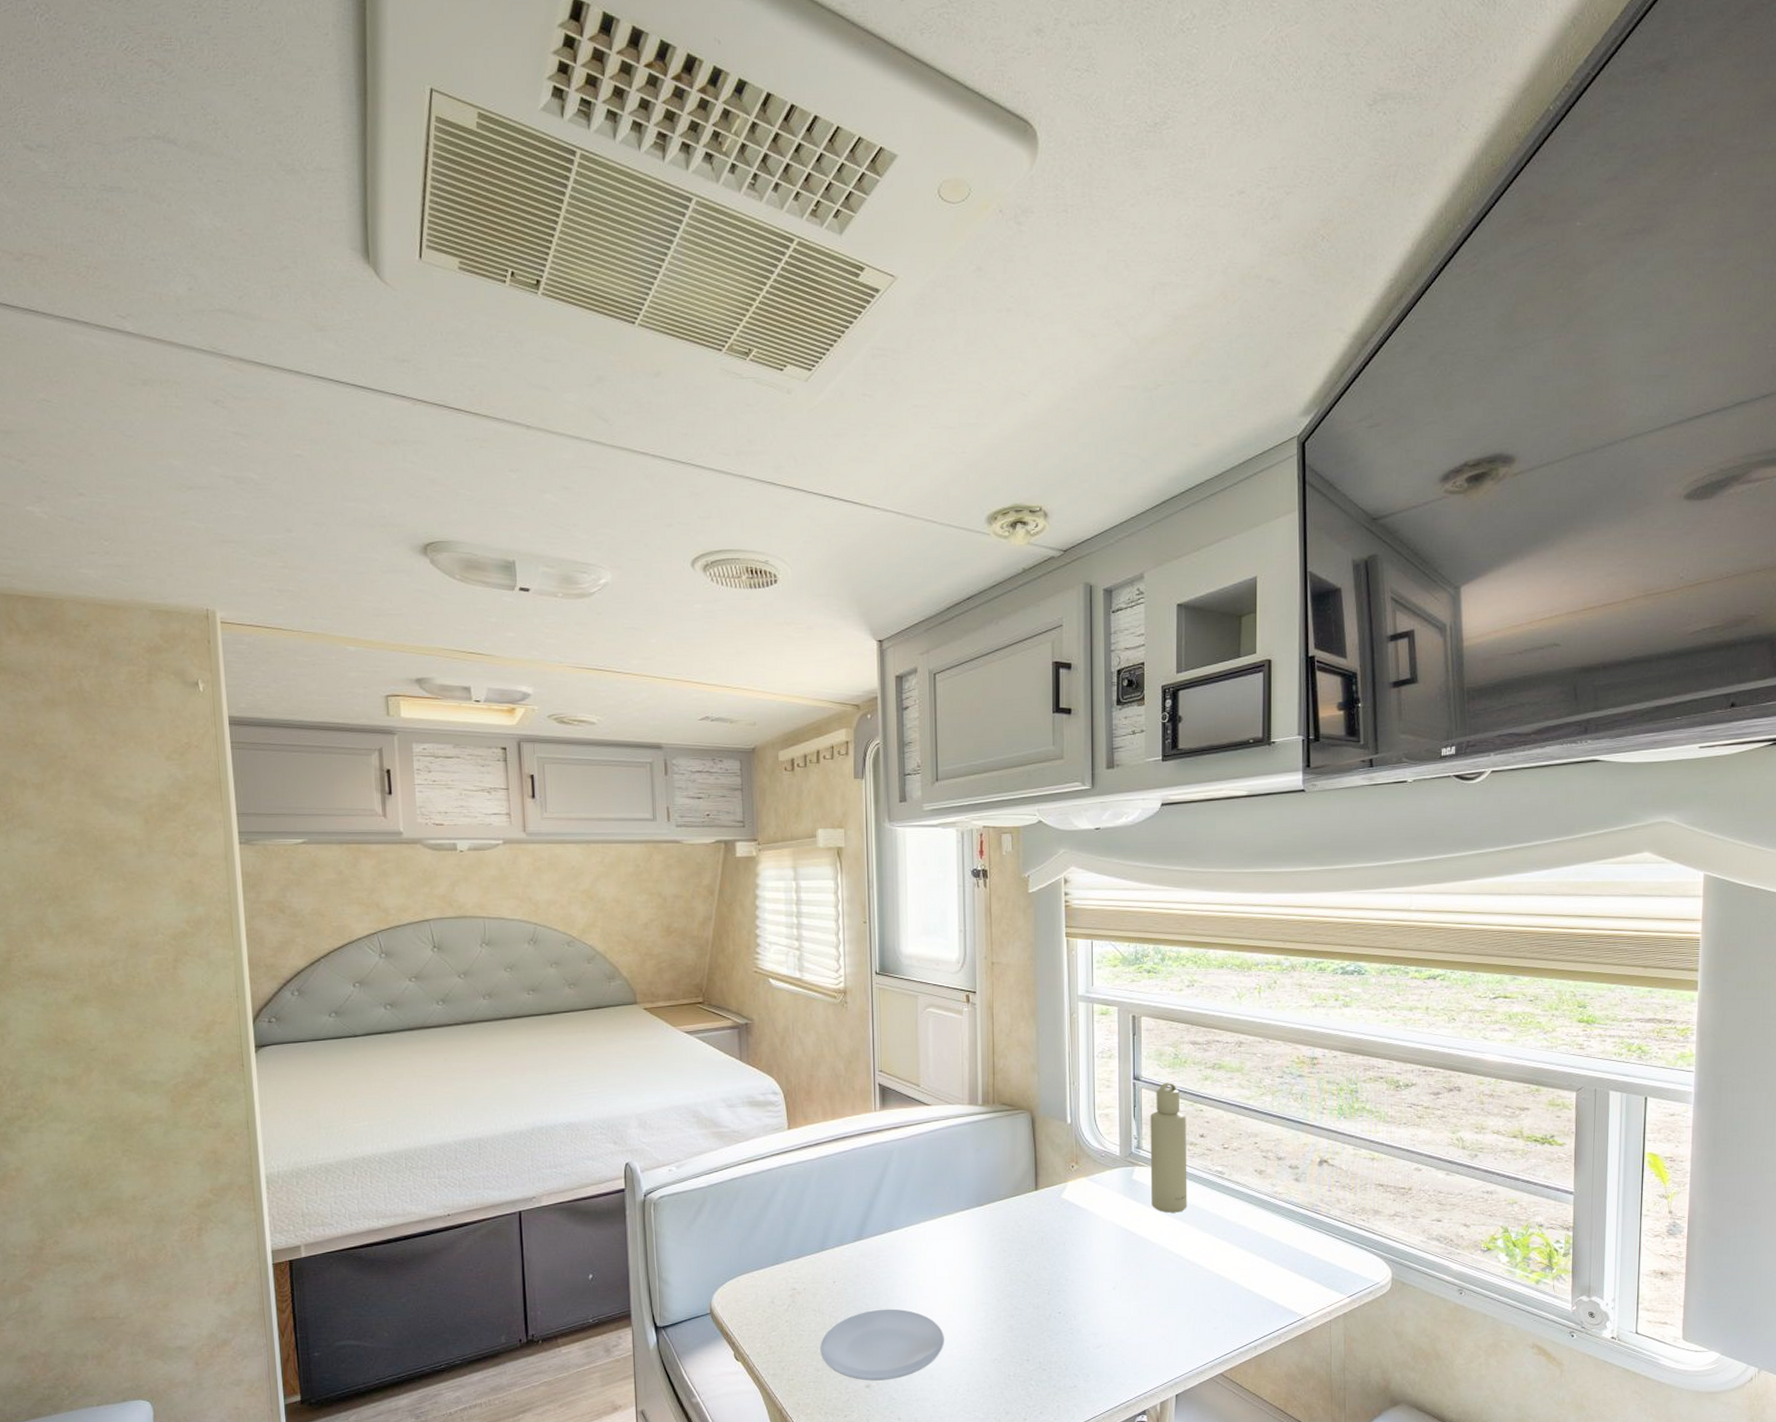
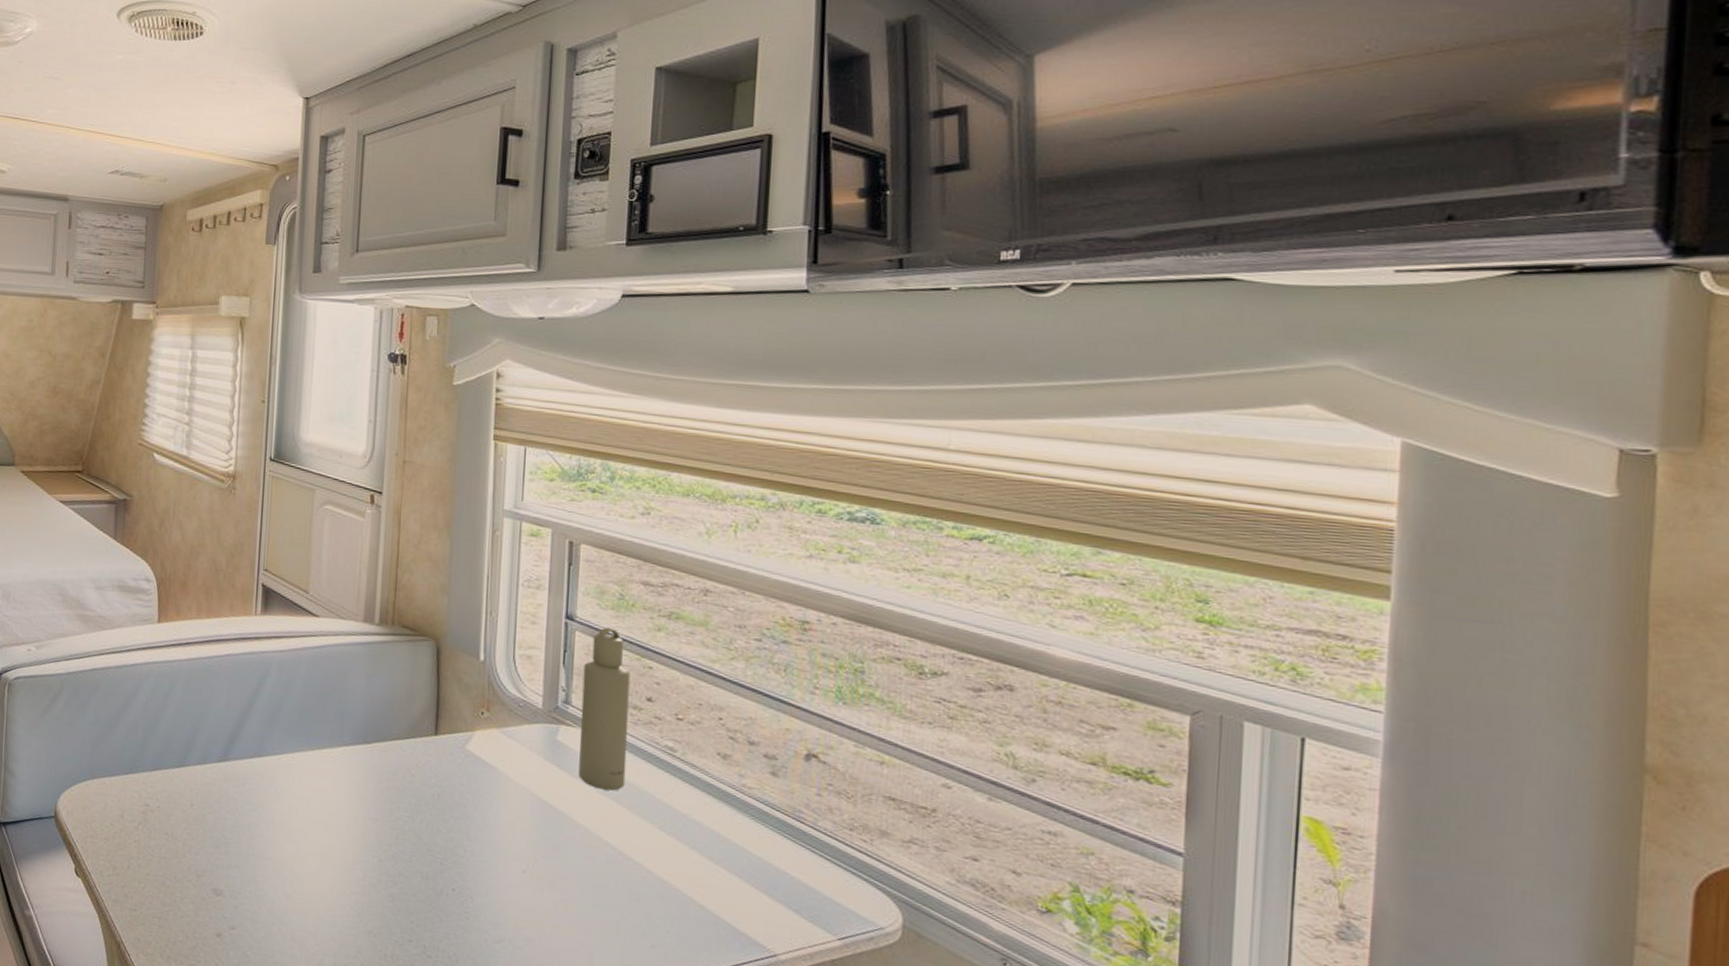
plate: present [820,1309,944,1381] -> none [169,845,312,933]

